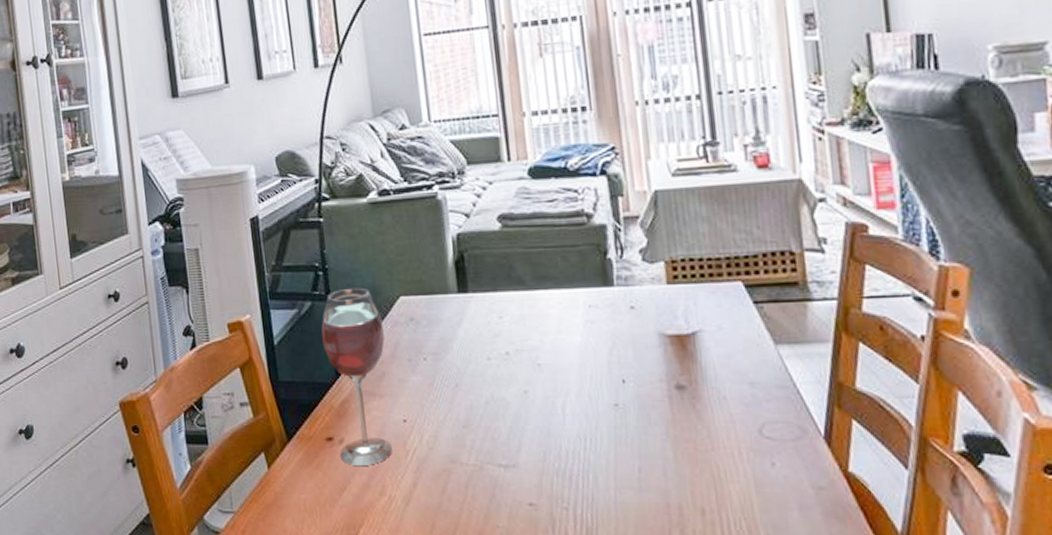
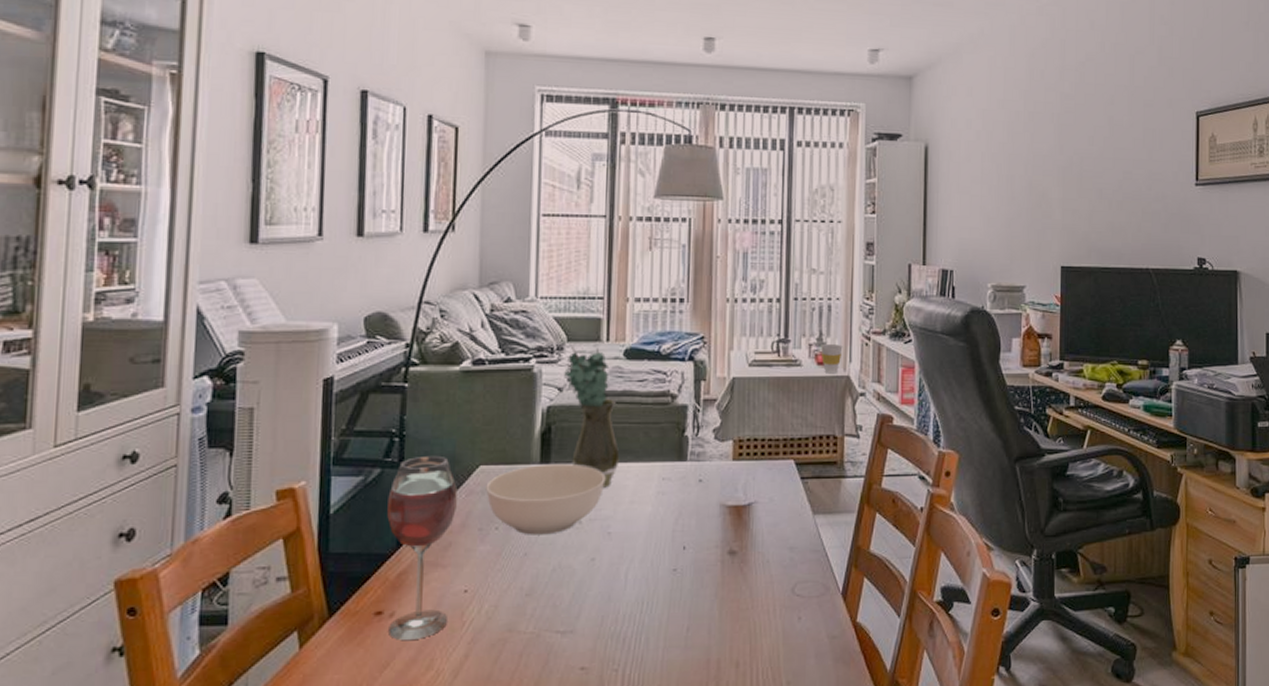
bowl: none [408,292,528,366] -> present [485,463,606,535]
vase: none [469,169,540,317] -> present [564,346,620,488]
cup: none [759,142,789,179] -> present [820,344,843,374]

